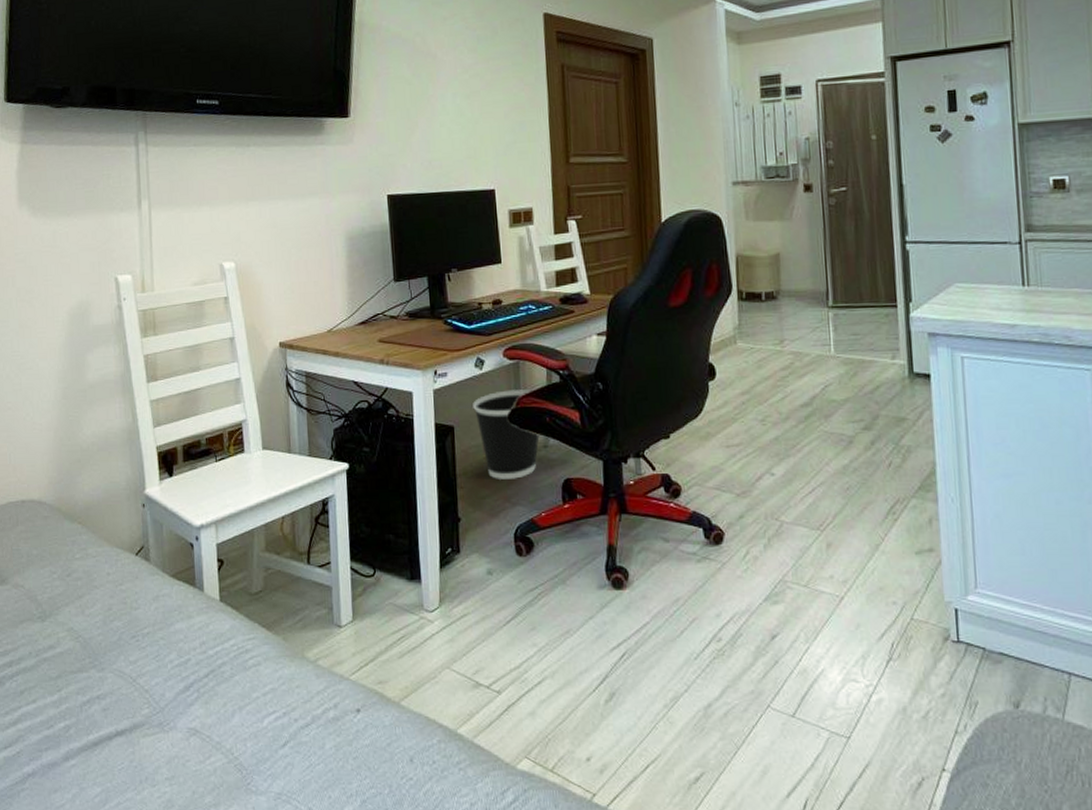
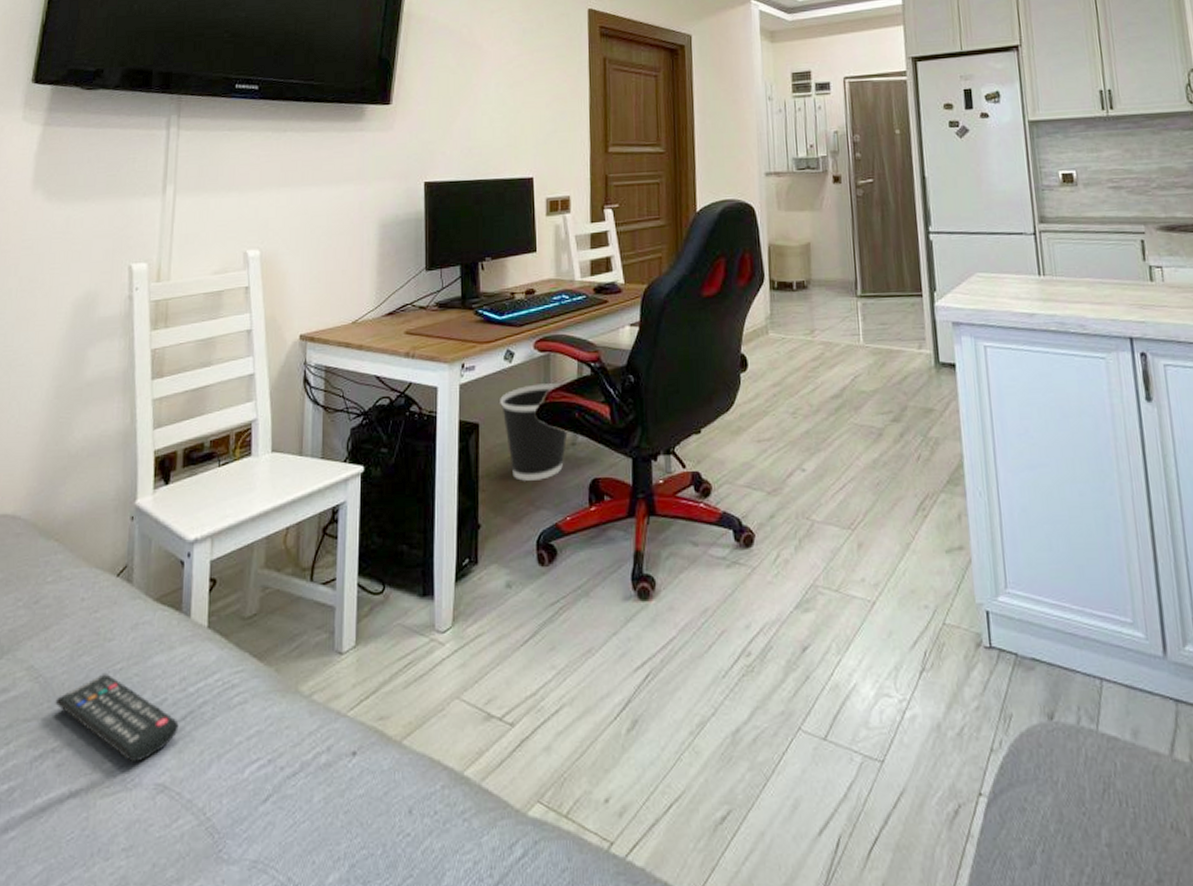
remote control: none [95,637,203,710] -> present [55,674,179,763]

